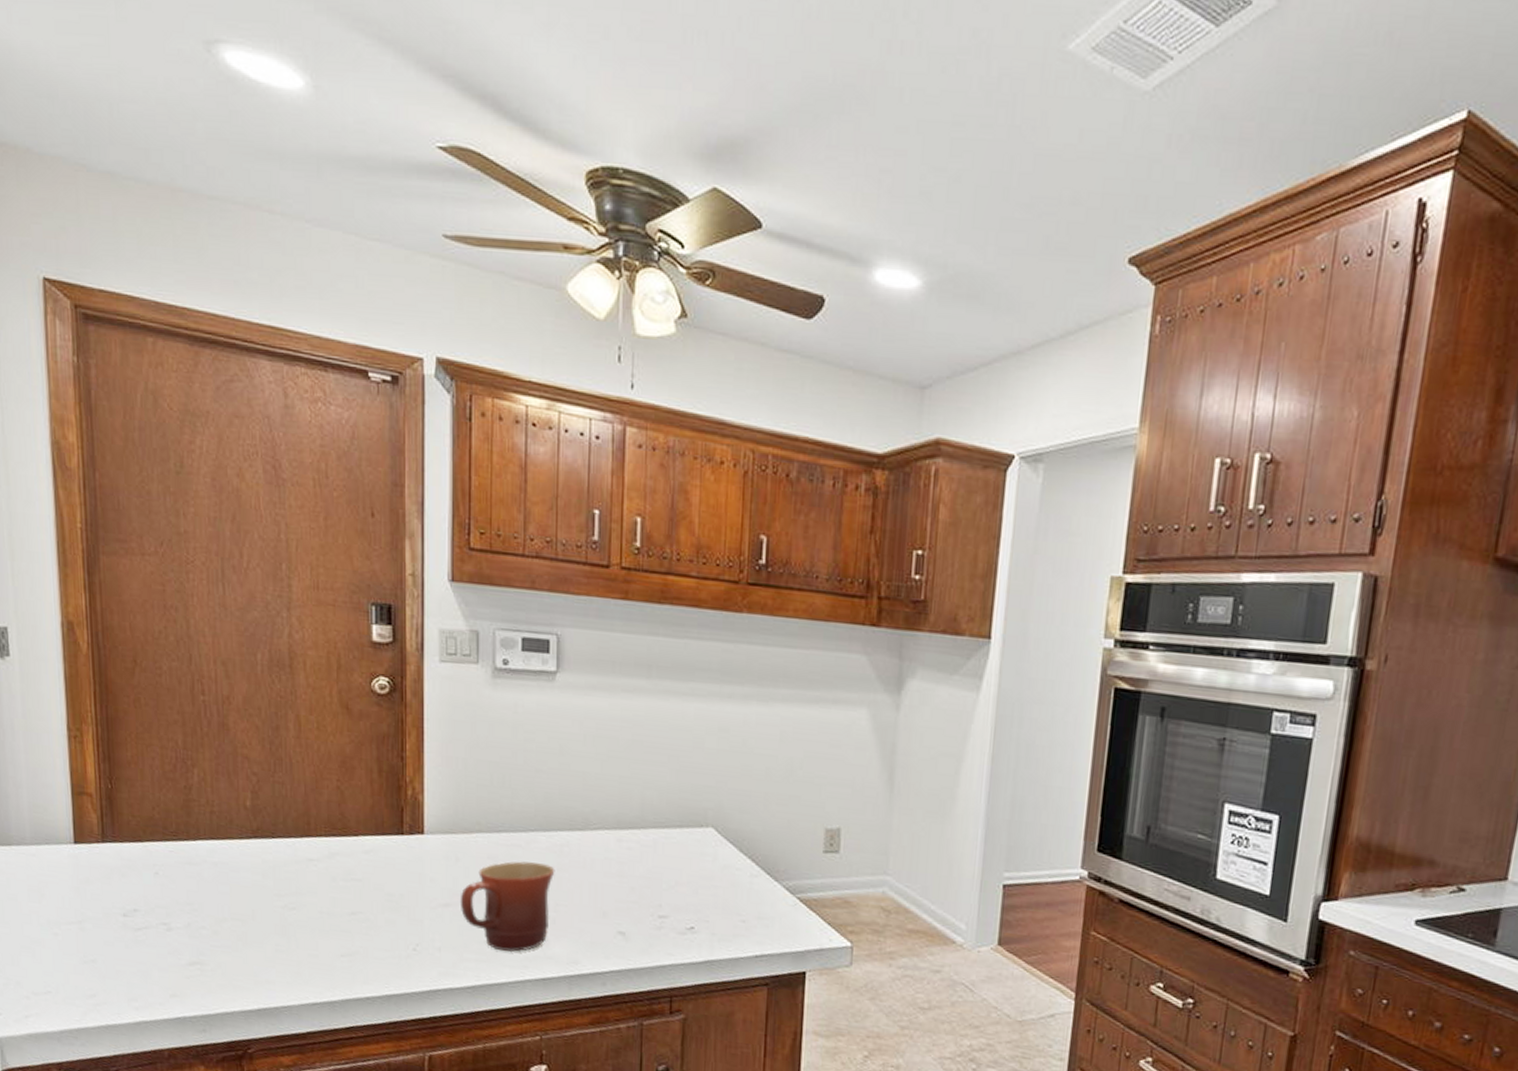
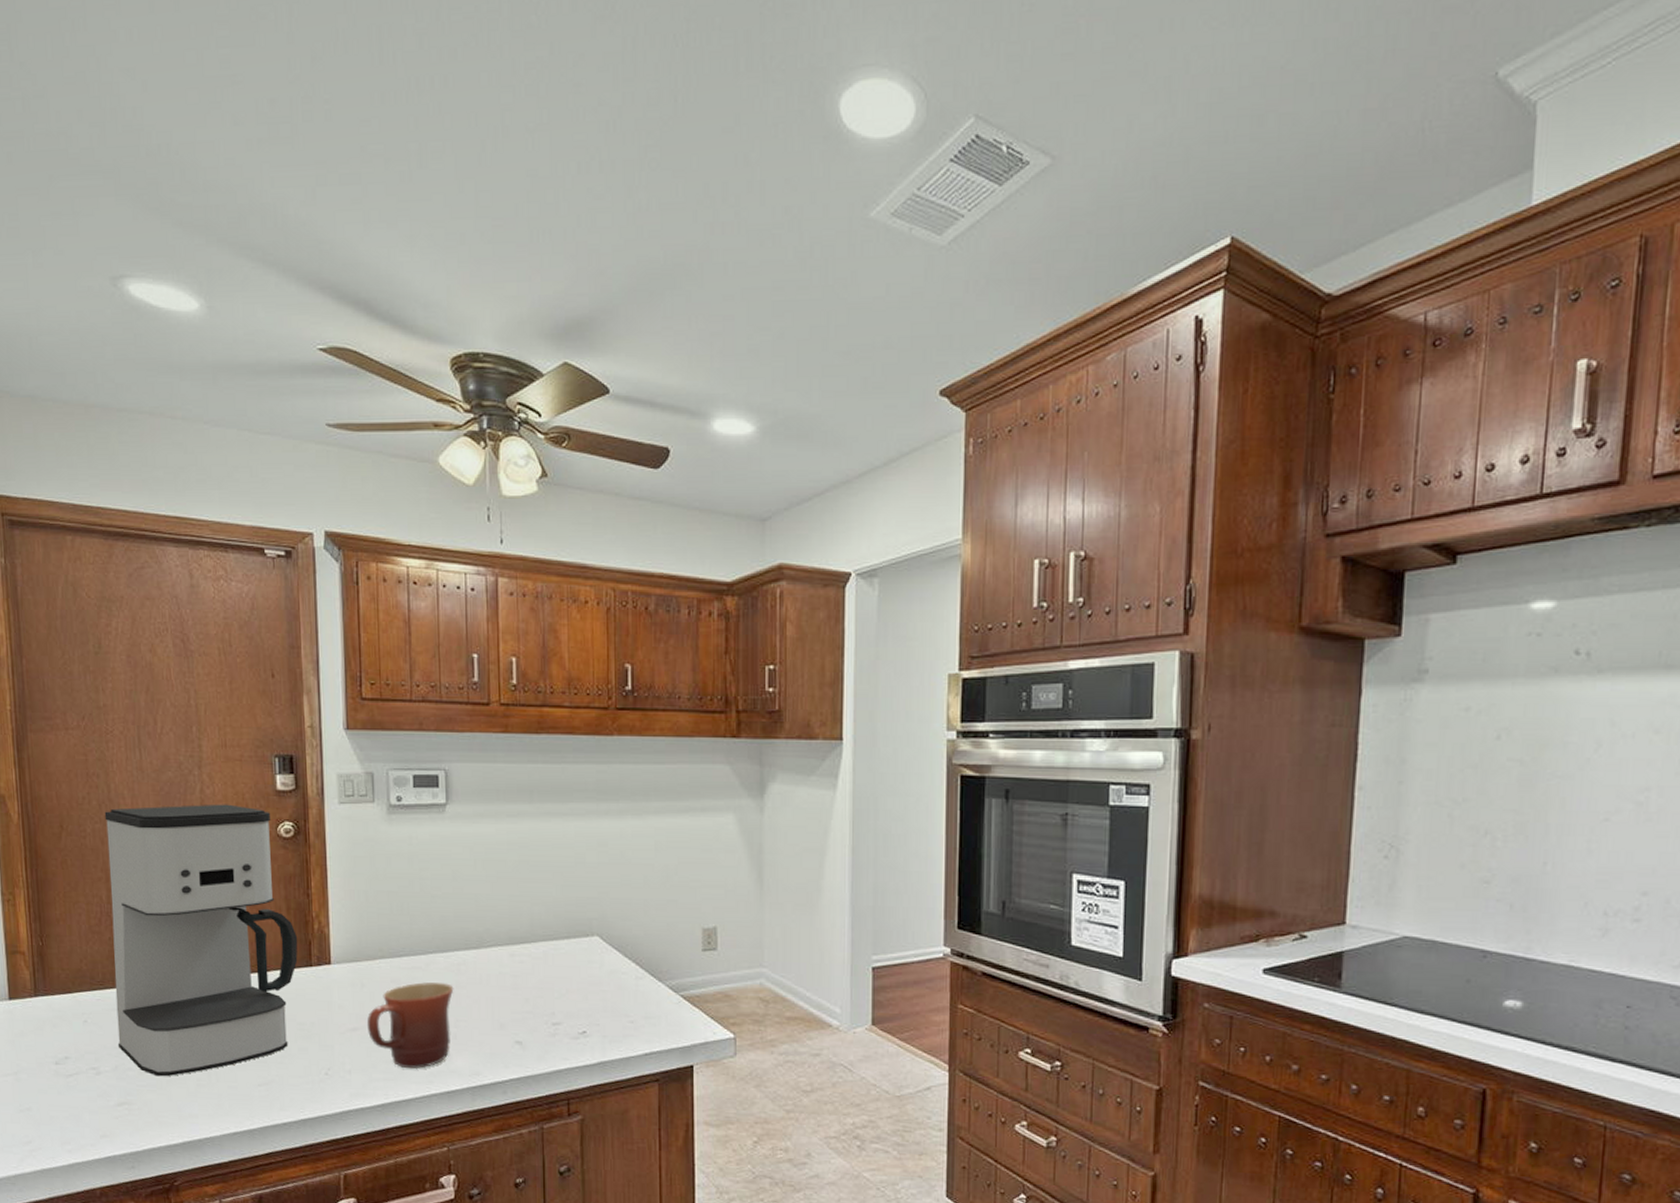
coffee maker: none [182,646,390,939] -> present [104,804,298,1077]

